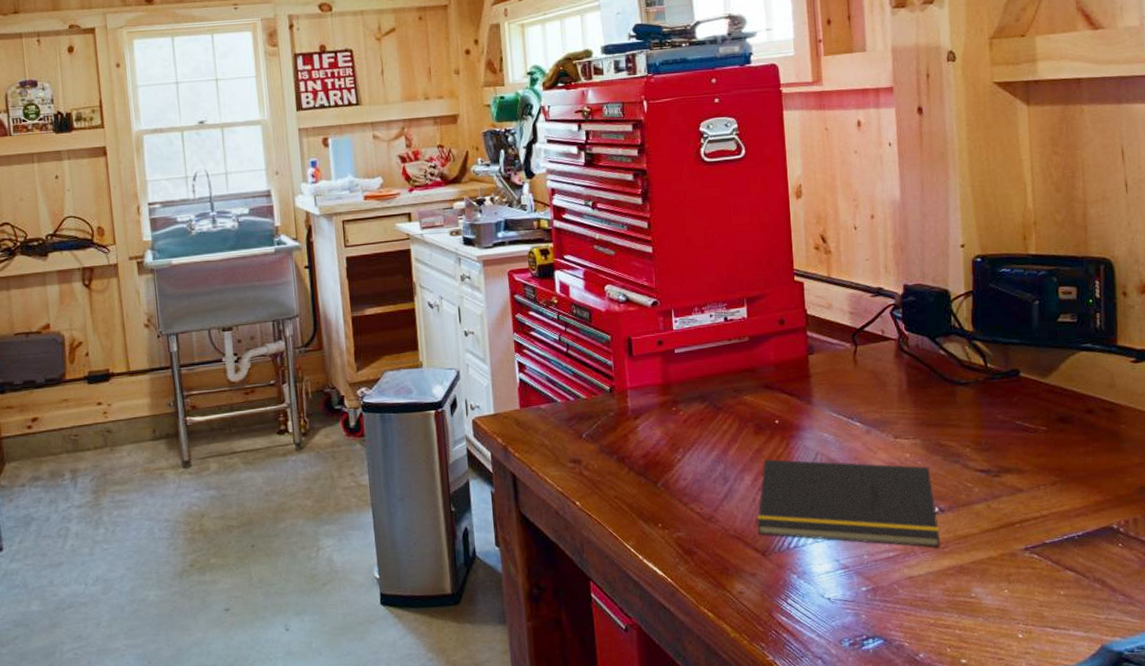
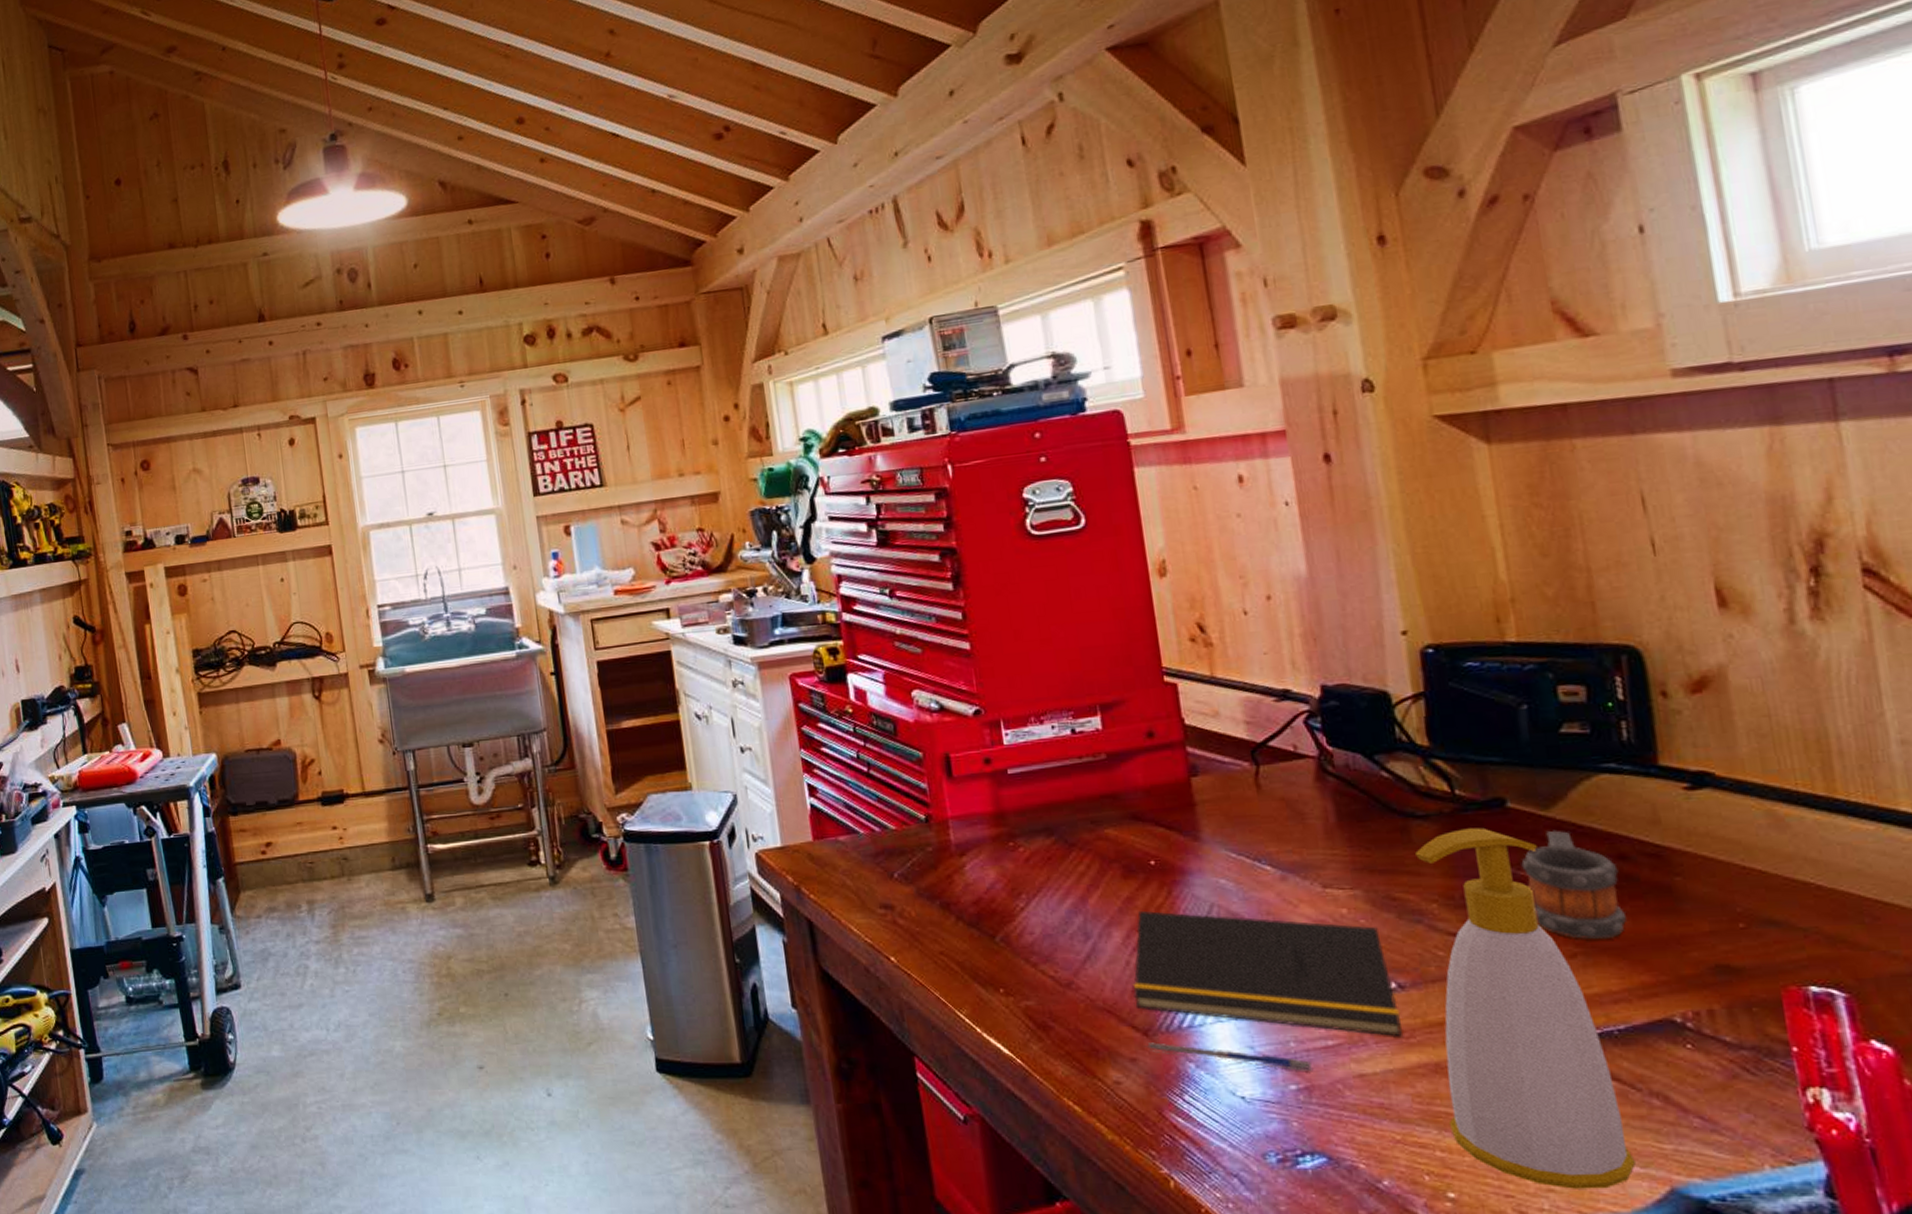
pen: none [762,560,878,577] -> present [1144,1042,1312,1072]
soap bottle: none [958,391,1081,651] -> present [1415,827,1636,1189]
mug: none [1026,392,1090,472] -> present [1521,830,1628,940]

